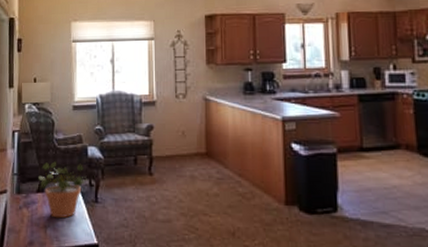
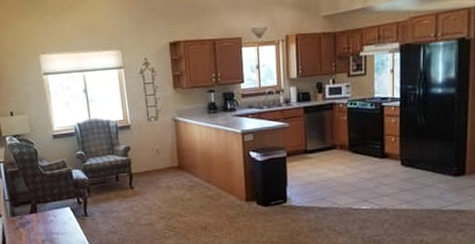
potted plant: present [38,161,88,219] -> none [29,185,76,233]

